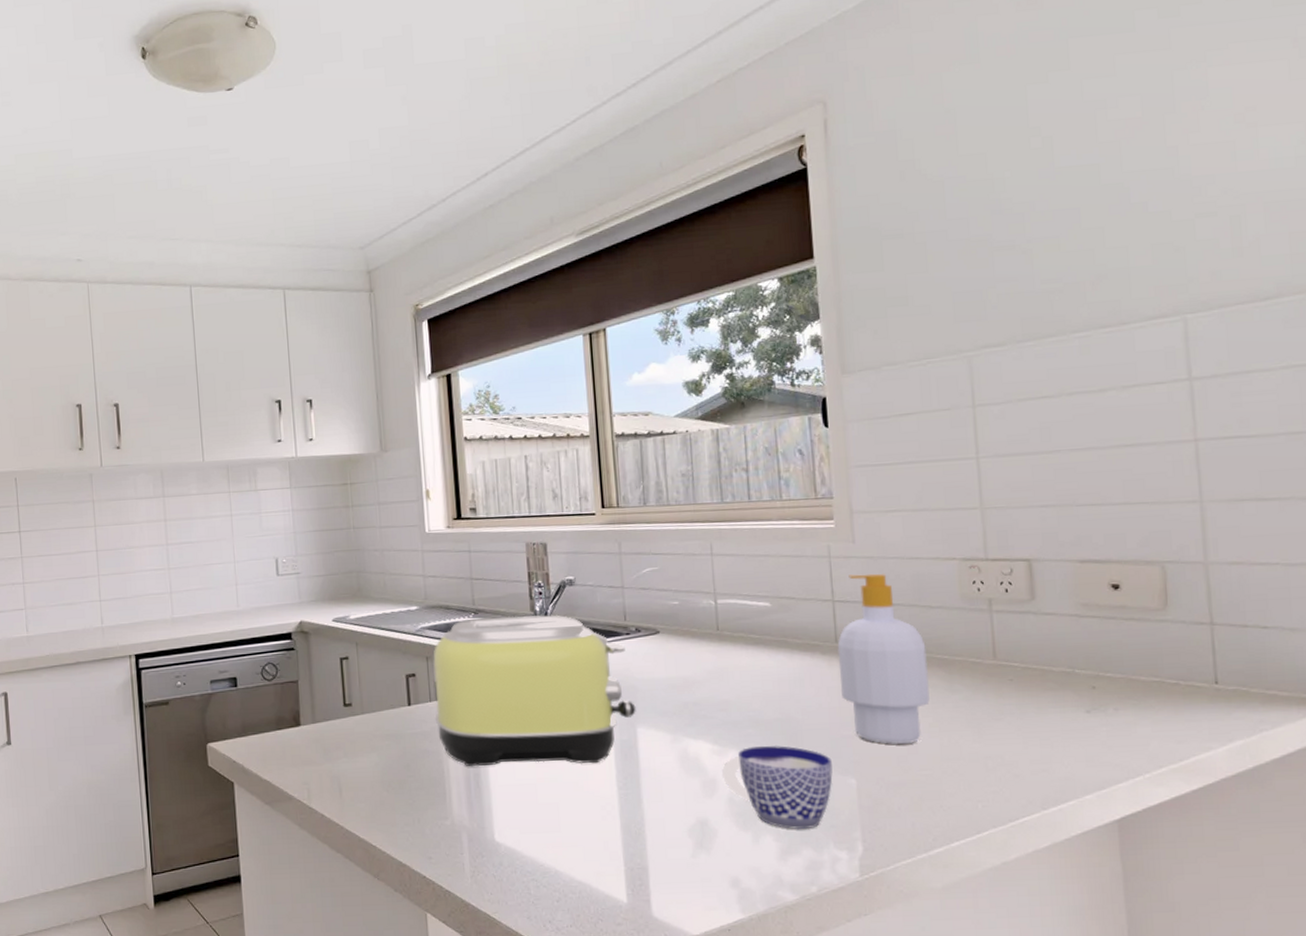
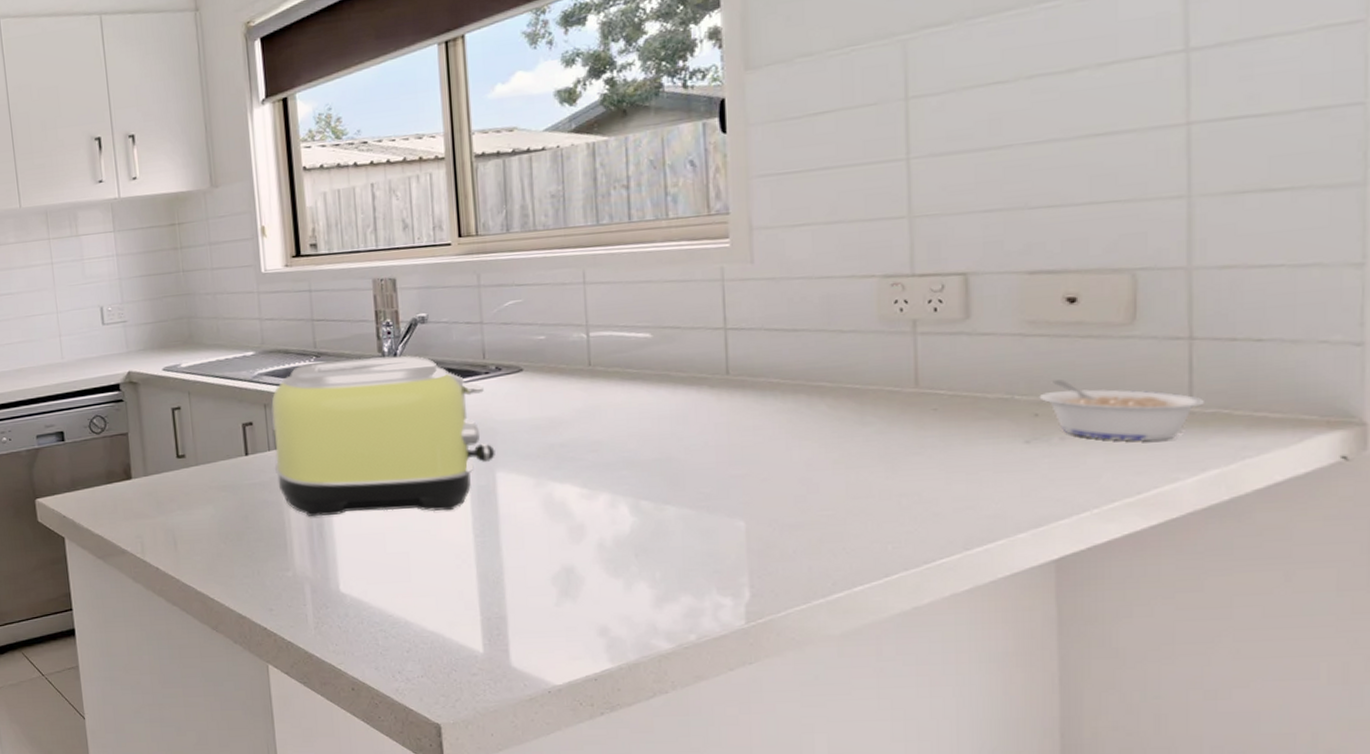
cup: present [721,745,833,830] -> none [590,487,718,576]
soap bottle: present [837,573,930,744] -> none [728,296,837,484]
legume: none [1095,656,1228,714] -> present [1039,379,1206,442]

